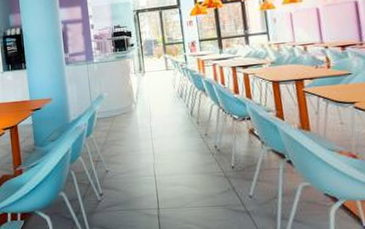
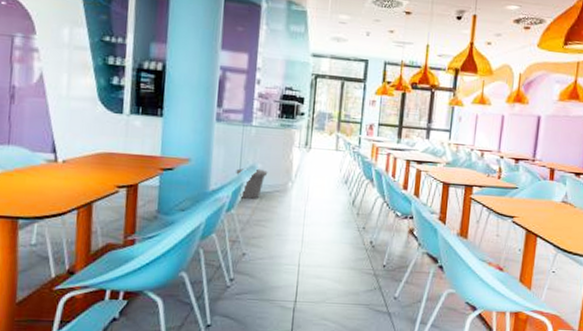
trash can: none [88,97,114,124] -> present [236,168,268,199]

